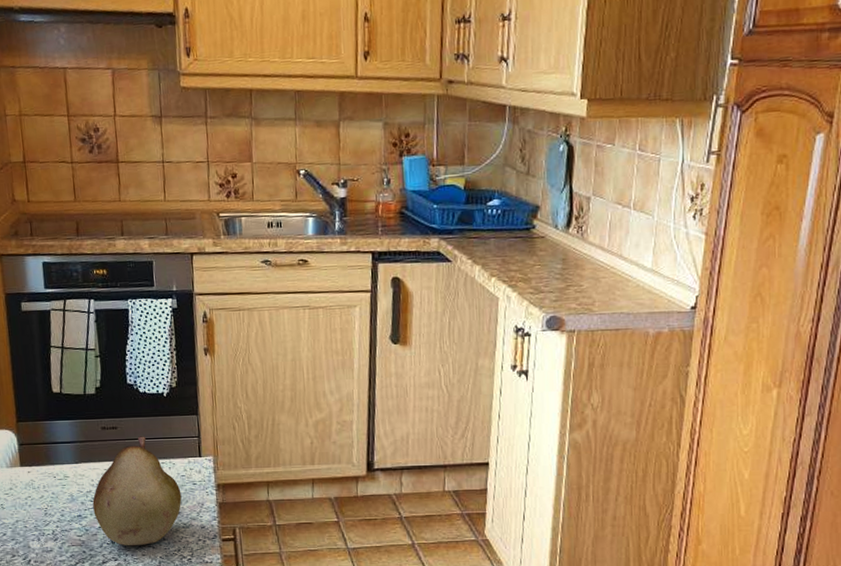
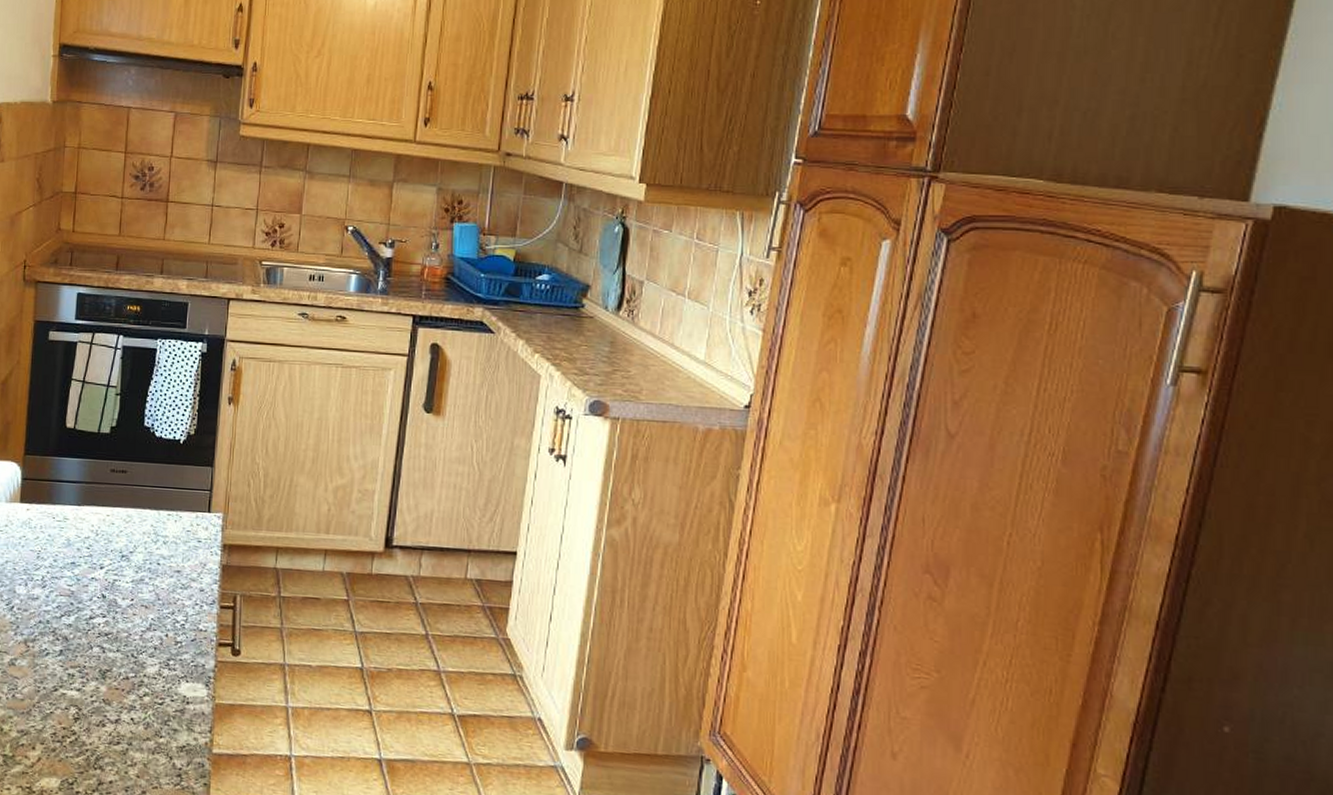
fruit: present [92,436,182,545] -> none [88,483,184,603]

